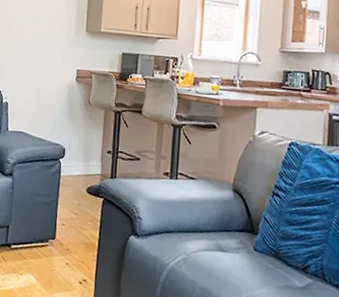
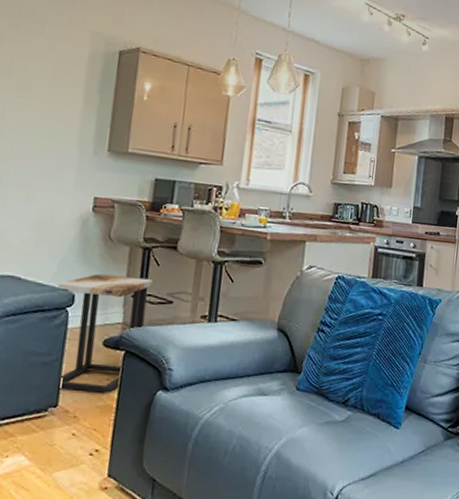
side table: none [53,132,123,234] -> present [57,274,153,395]

